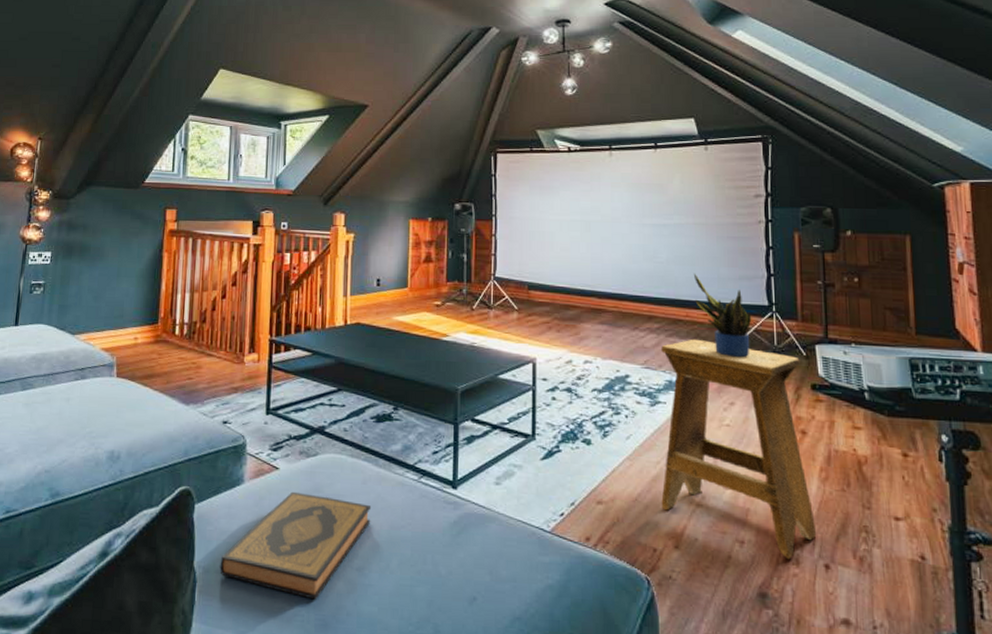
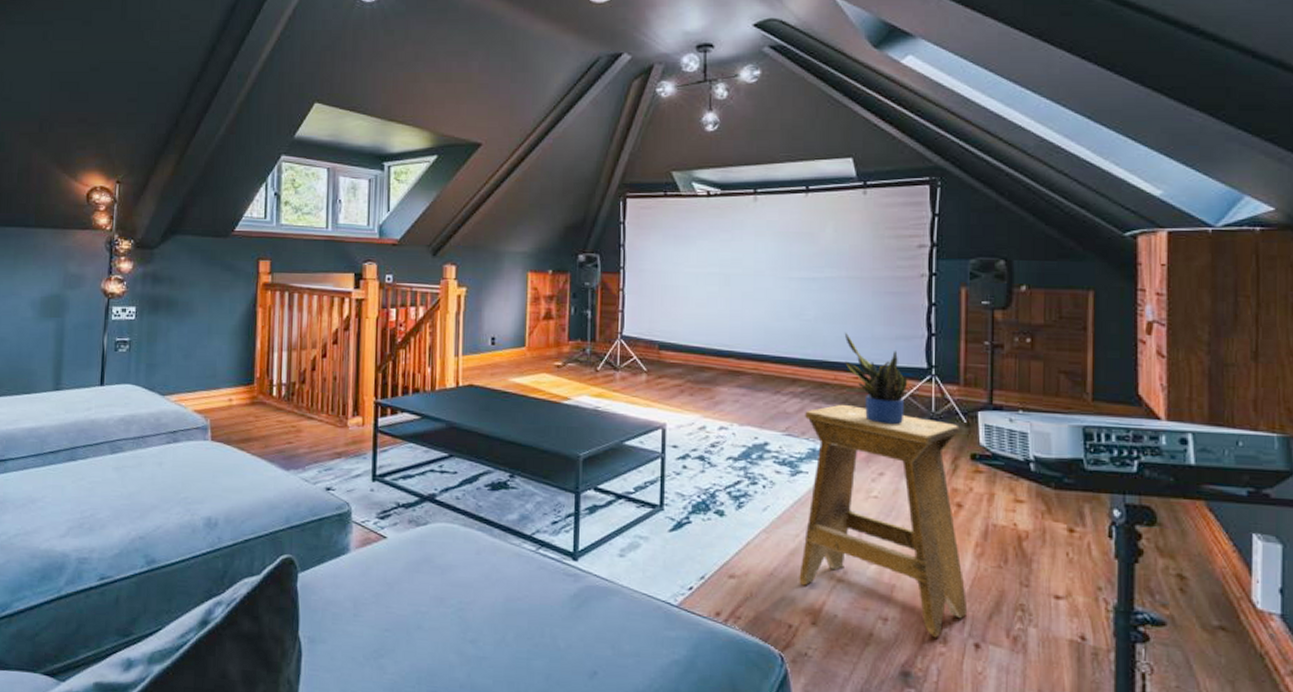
hardback book: present [220,491,372,600] -> none [326,561,486,672]

